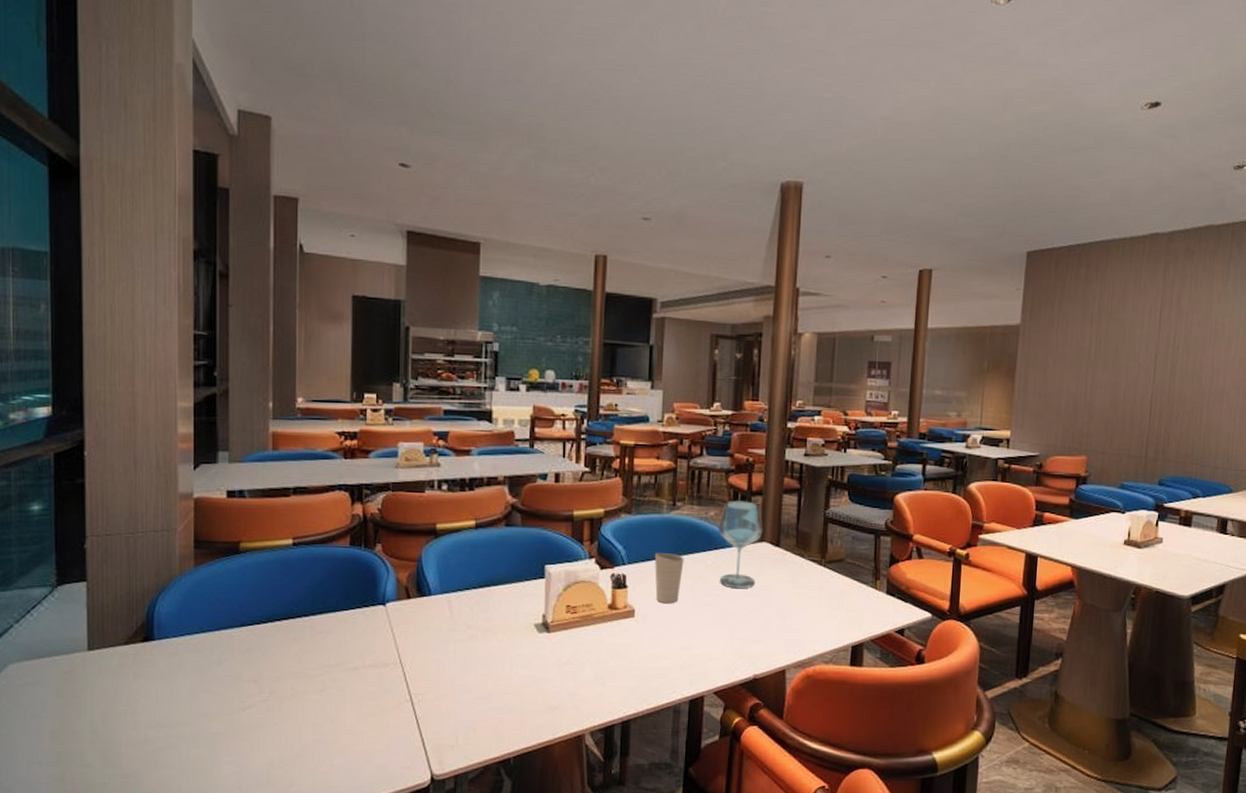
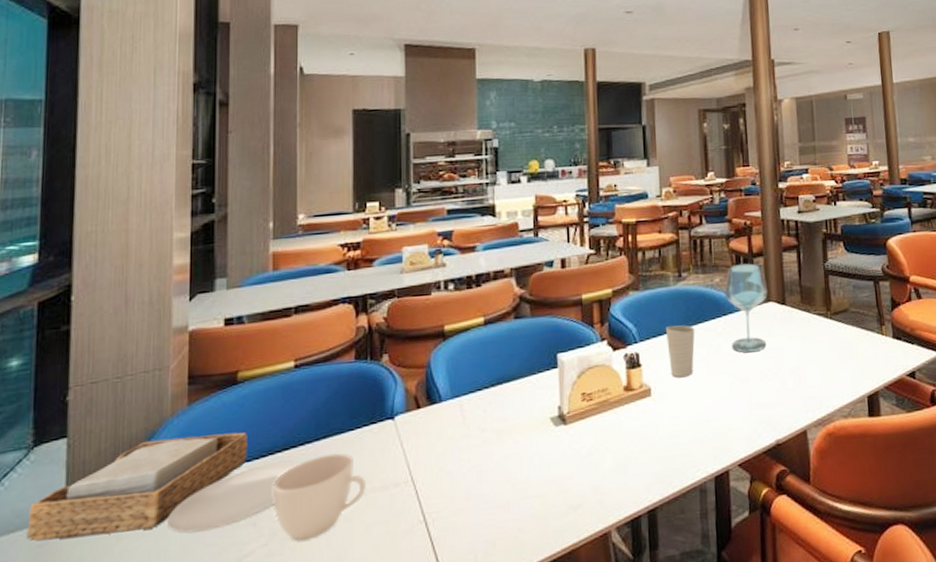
napkin holder: none [55,594,250,672] -> present [26,432,249,542]
plate: none [177,629,299,681] -> present [166,460,302,534]
cup: none [273,628,357,701] -> present [273,452,366,540]

